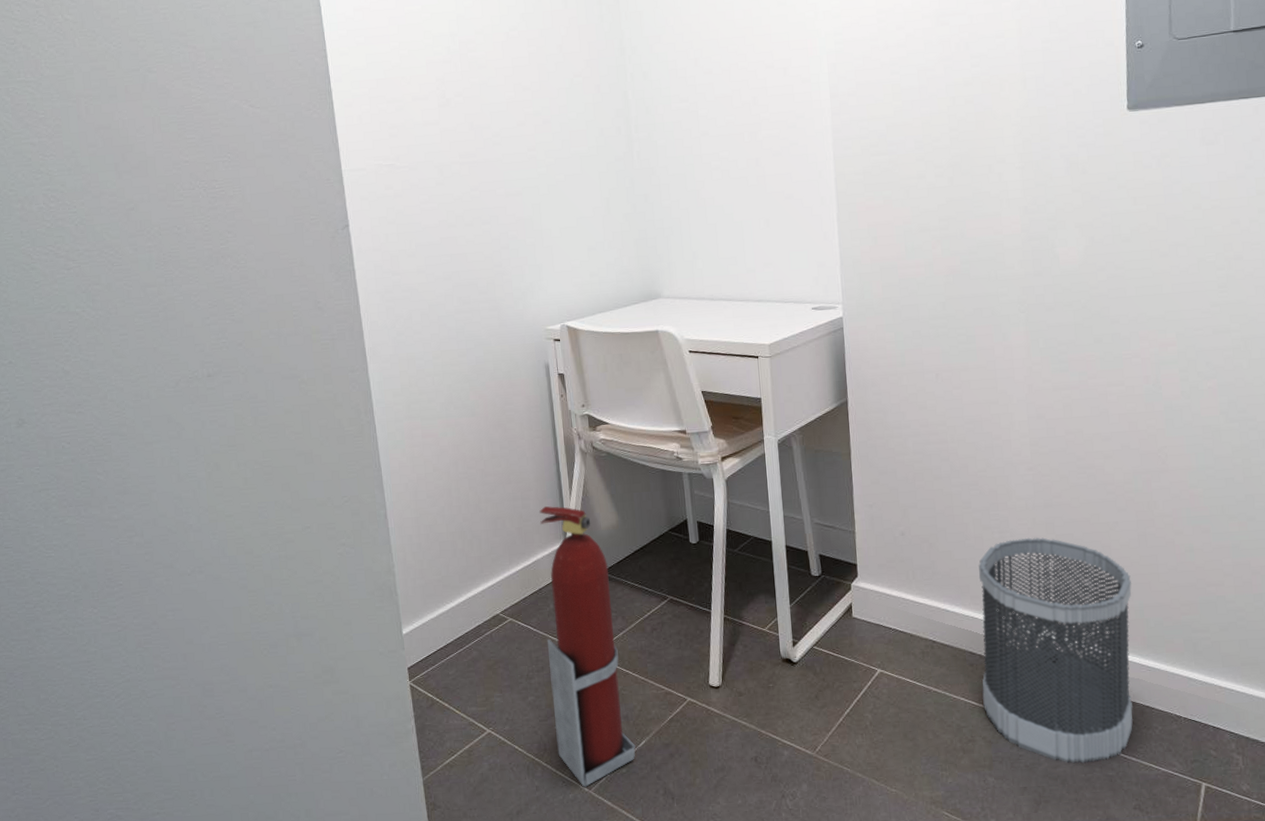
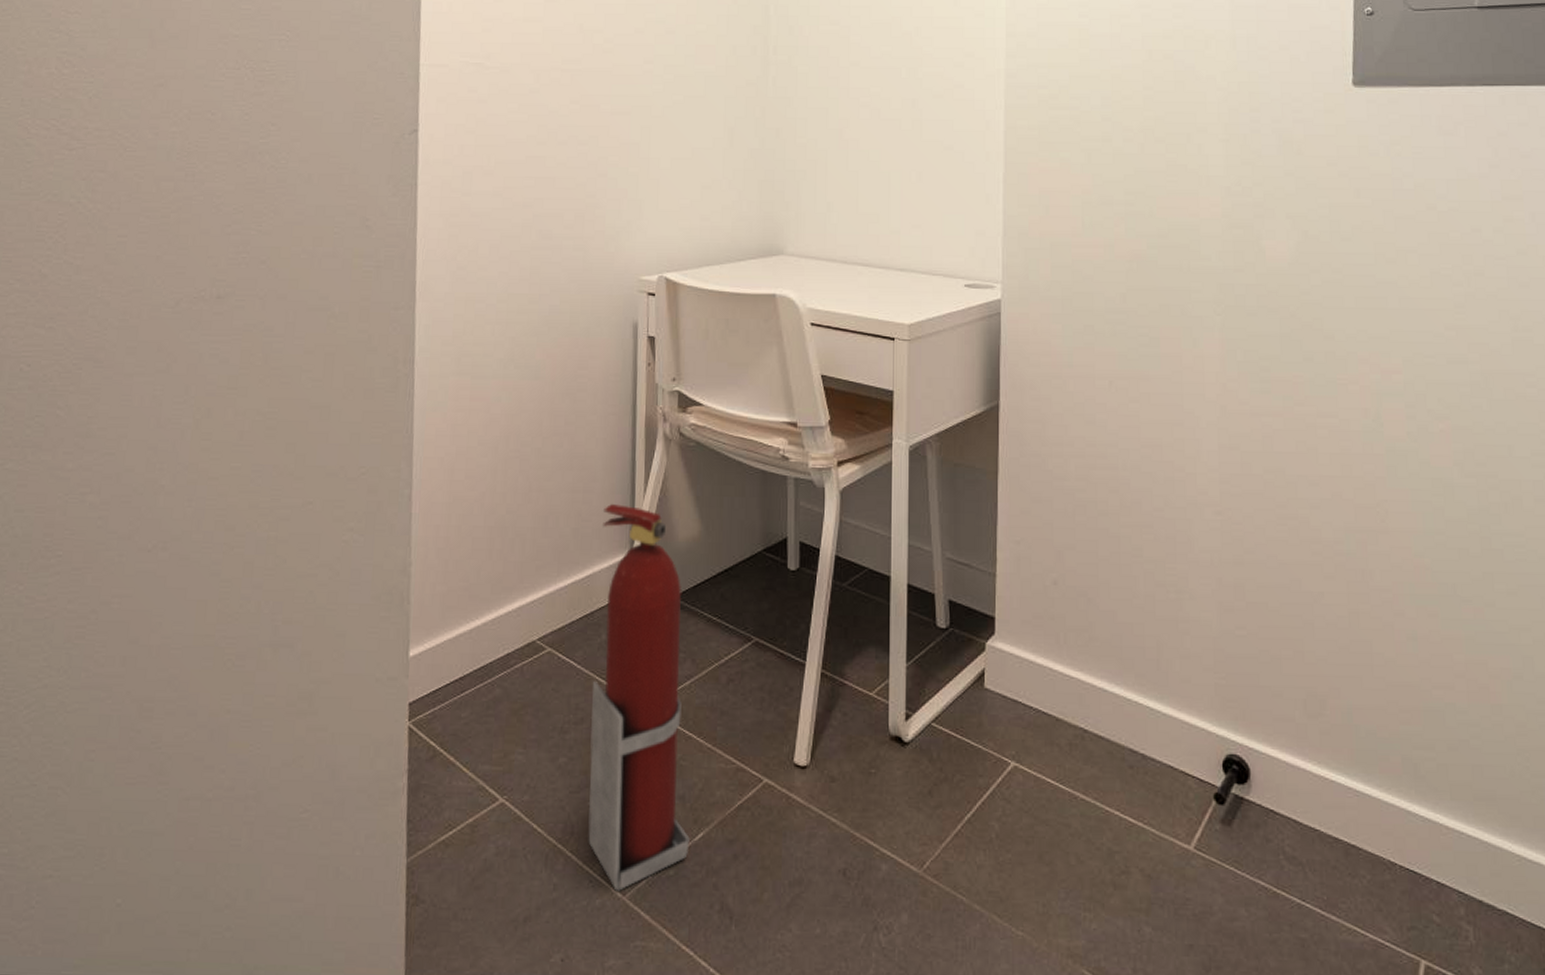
wastebasket: present [978,537,1133,764] -> none [1143,602,1339,918]

